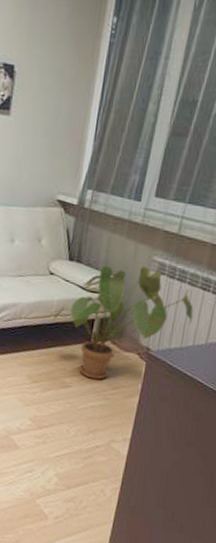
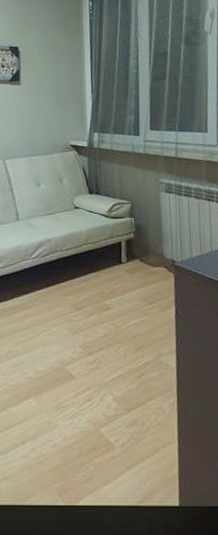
house plant: present [53,265,194,380] -> none [85,189,205,298]

